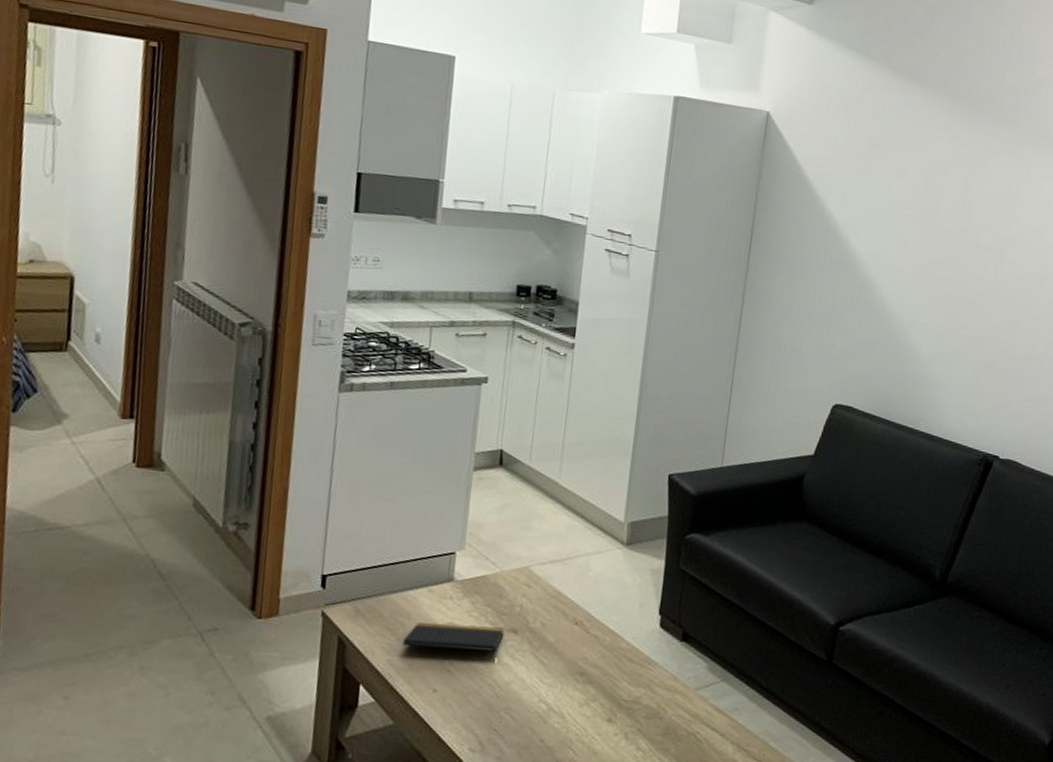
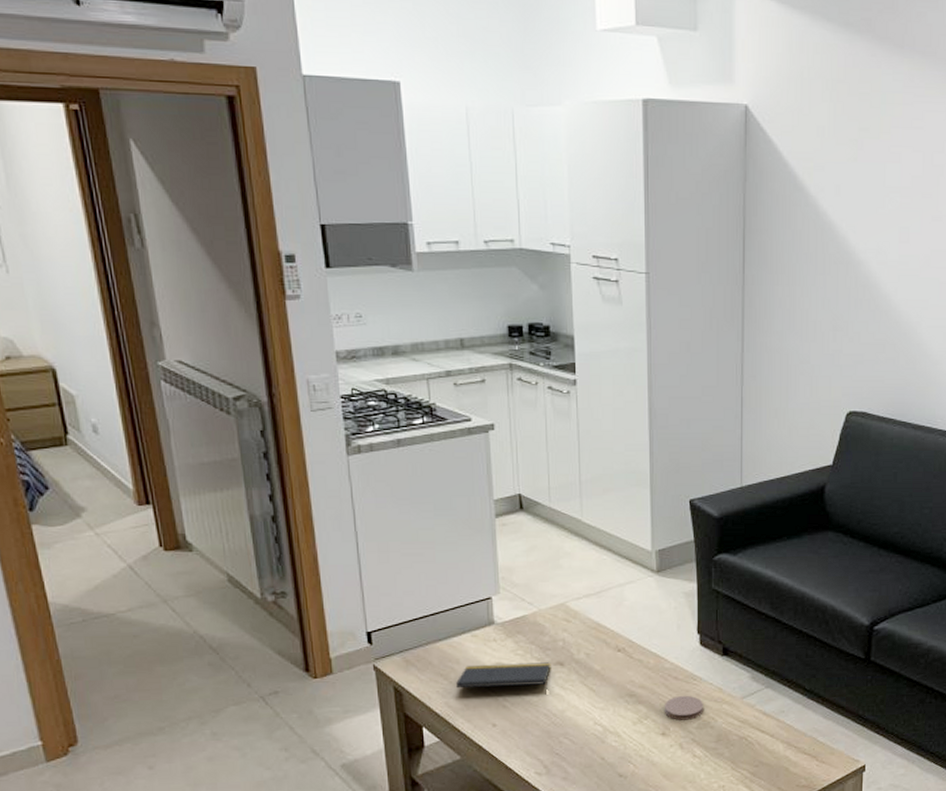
coaster: none [614,679,655,708] -> present [664,695,703,720]

